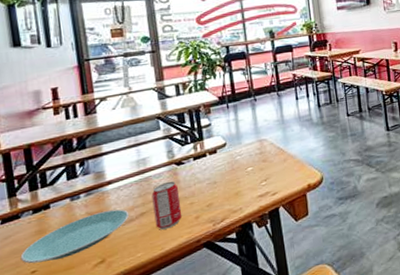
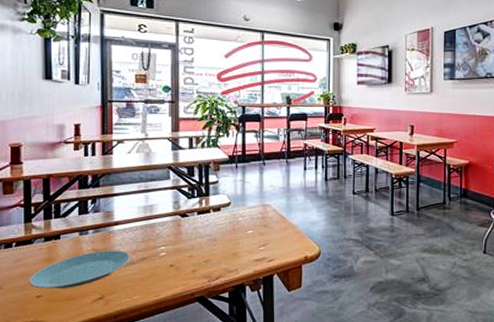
beverage can: present [151,181,183,230] -> none [154,231,180,277]

